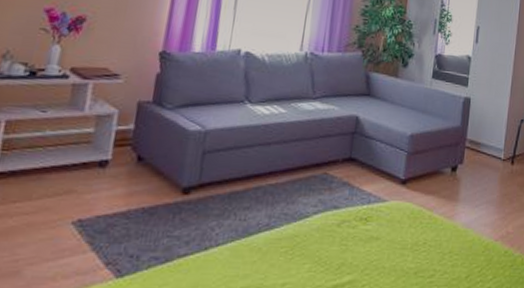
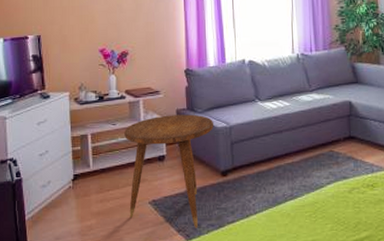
side table: none [38,107,186,262] -> present [124,114,214,228]

